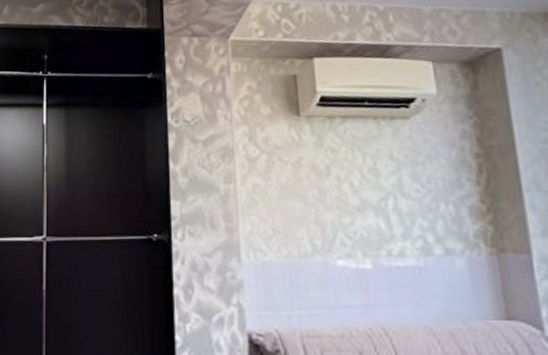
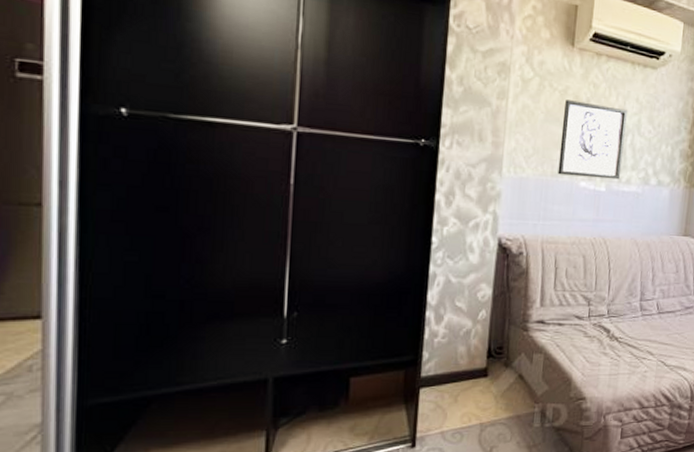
wall art: none [301,170,390,255] -> present [557,100,628,180]

